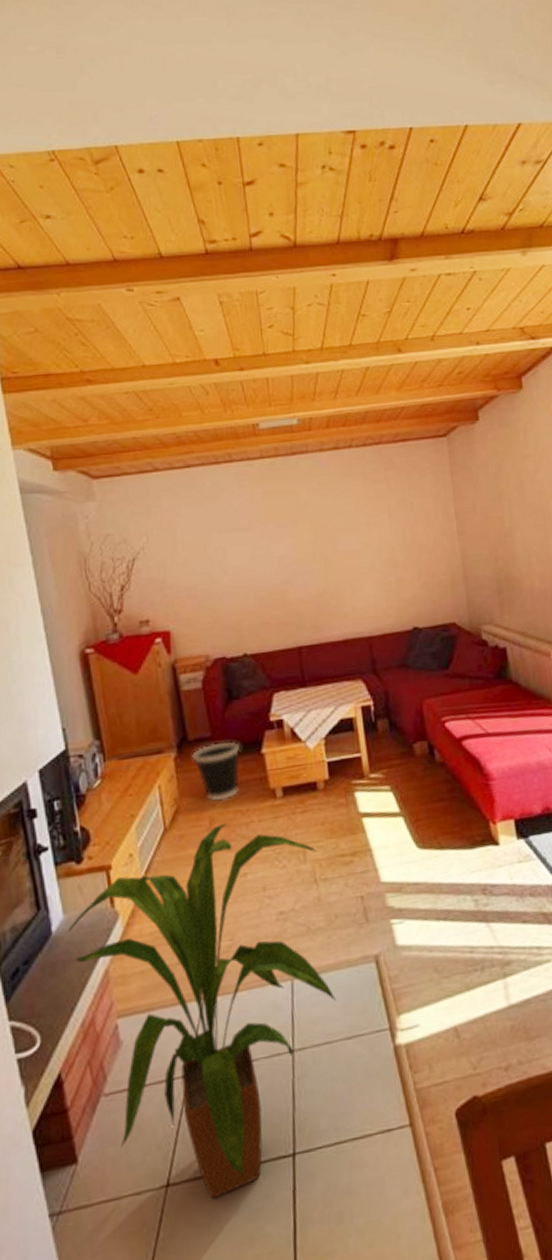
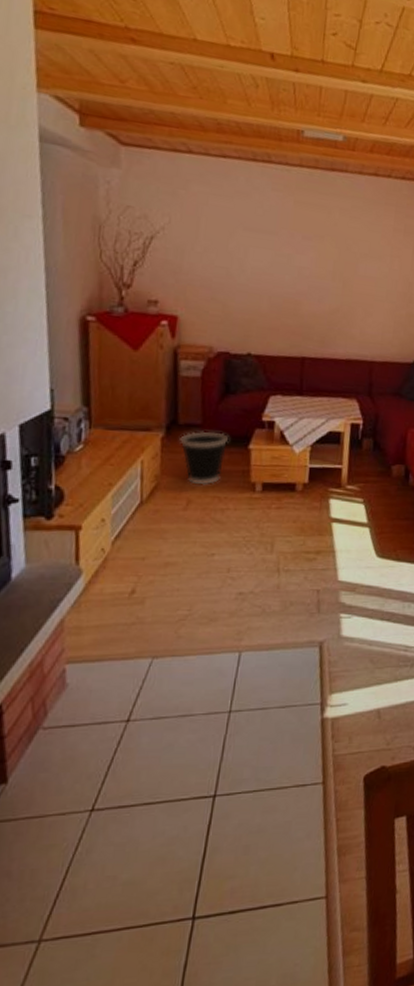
house plant: present [69,824,336,1199] -> none [29,506,284,825]

